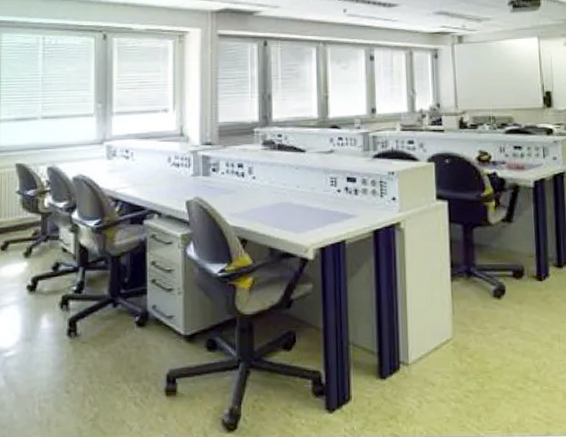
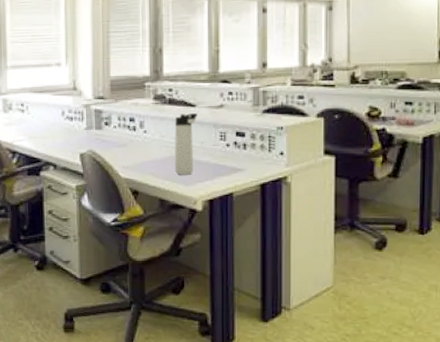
thermos bottle: none [284,159,307,222] -> present [175,113,197,175]

